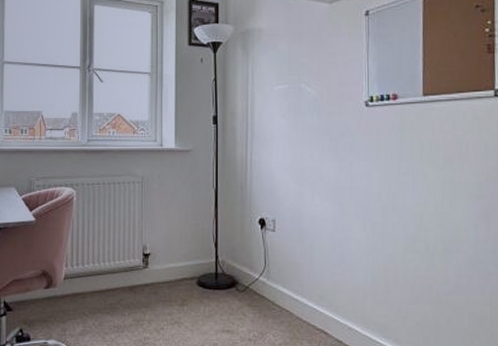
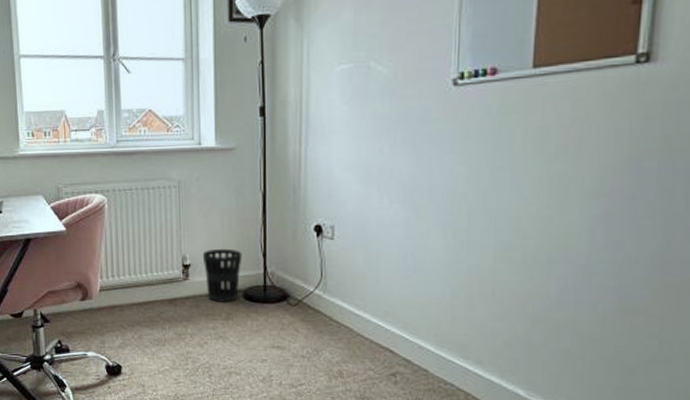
wastebasket: none [161,239,197,289] -> present [202,248,243,302]

